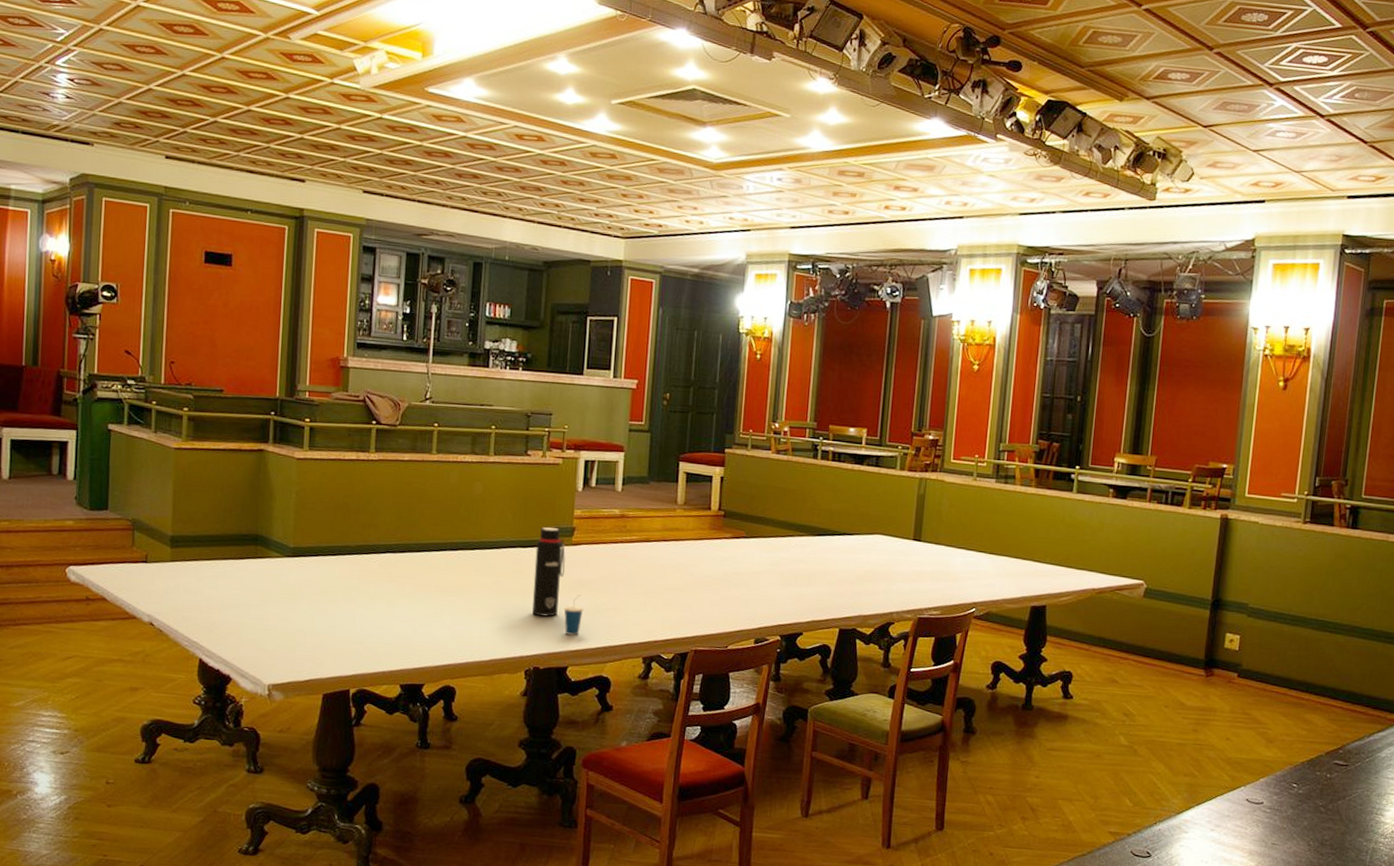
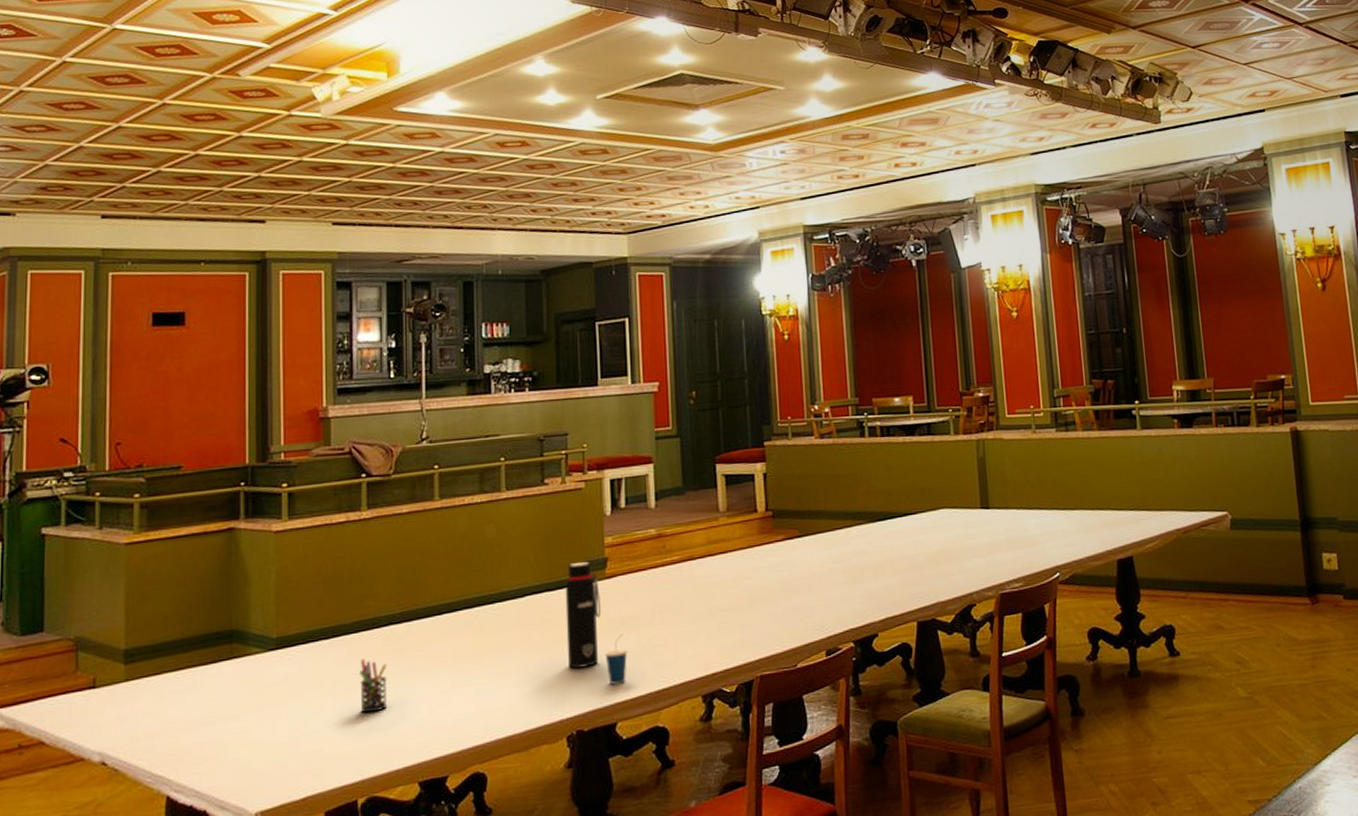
pen holder: none [357,577,382,622] -> present [360,658,388,713]

